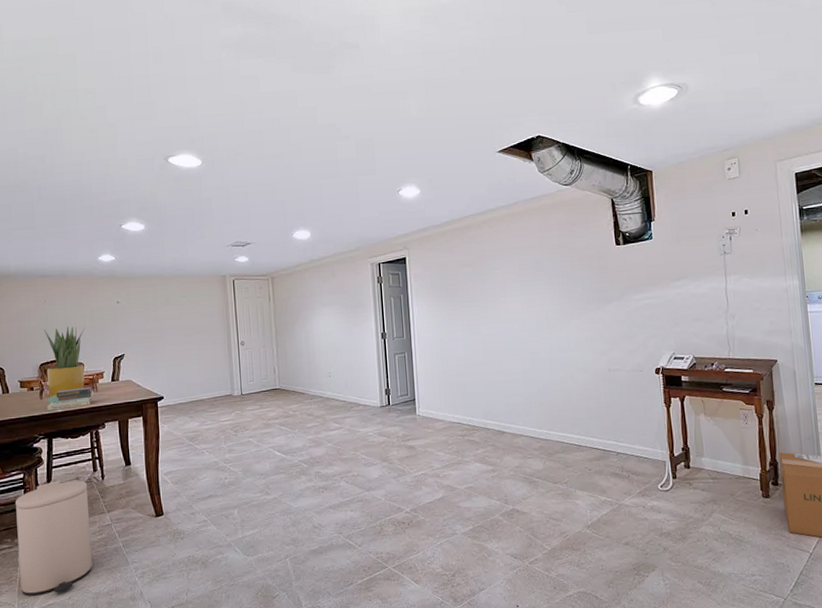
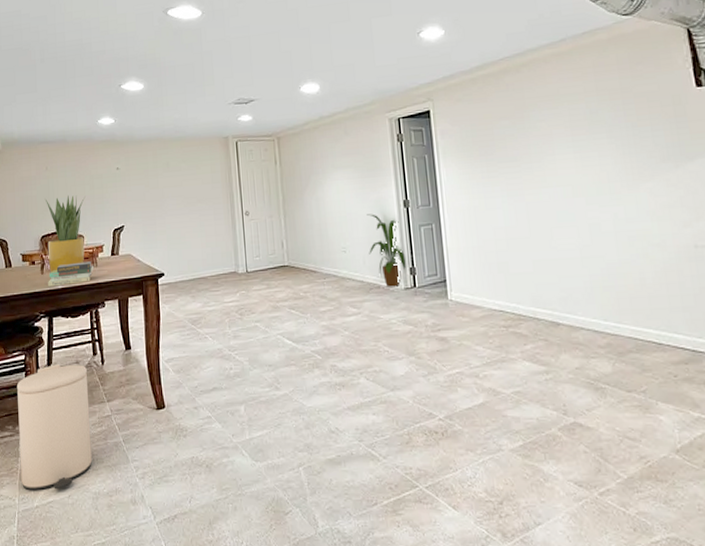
house plant: none [350,344,382,406] -> present [367,214,406,287]

